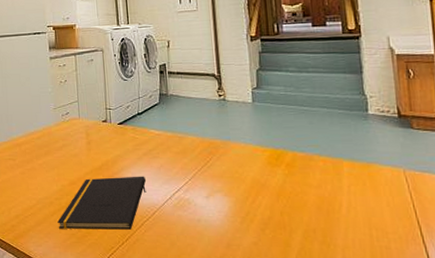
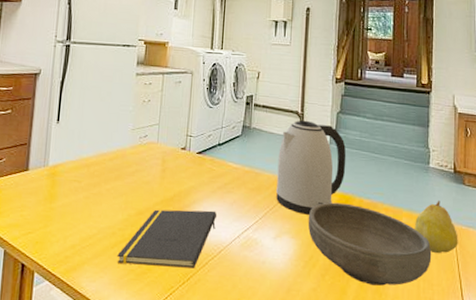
kettle: none [199,81,274,173] -> present [276,120,347,215]
bowl: none [239,158,383,237] -> present [308,202,432,286]
fruit: none [358,146,413,202] -> present [415,199,458,254]

